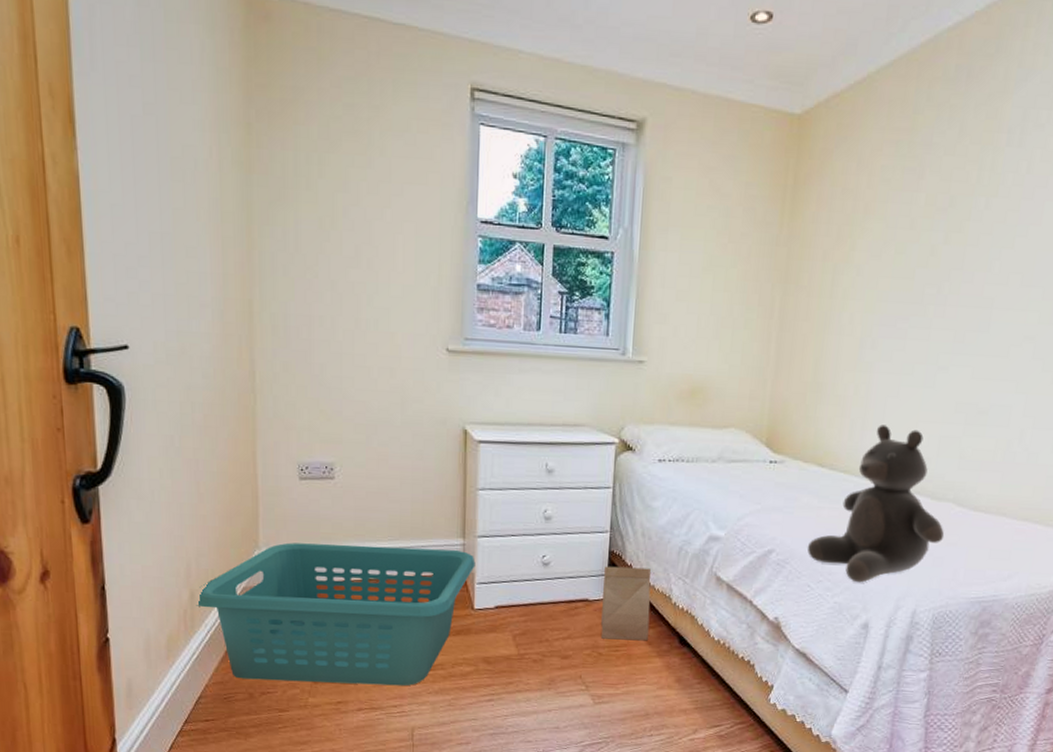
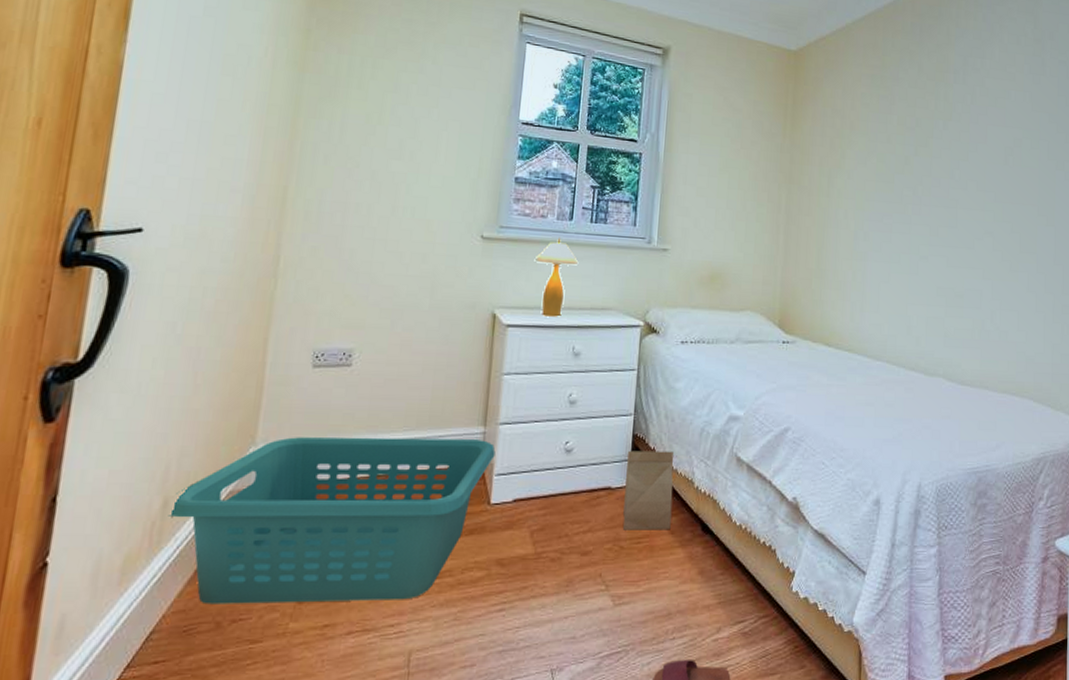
table lamp: none [503,349,549,433] -> present [535,237,579,317]
teddy bear: present [807,425,945,583] -> none [819,307,939,458]

